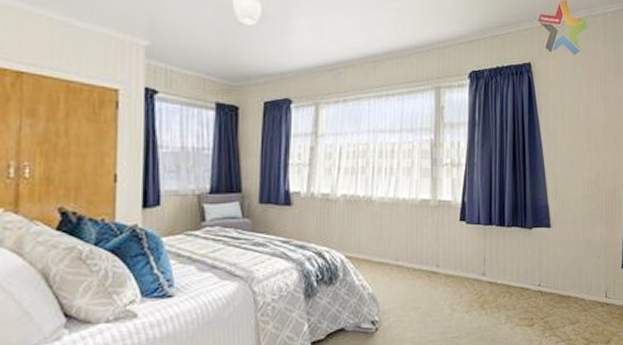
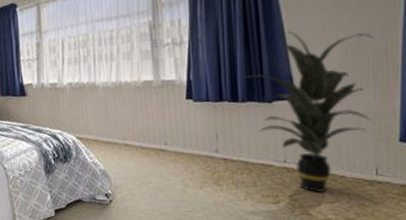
indoor plant: none [512,165,607,315] -> present [245,31,374,193]

